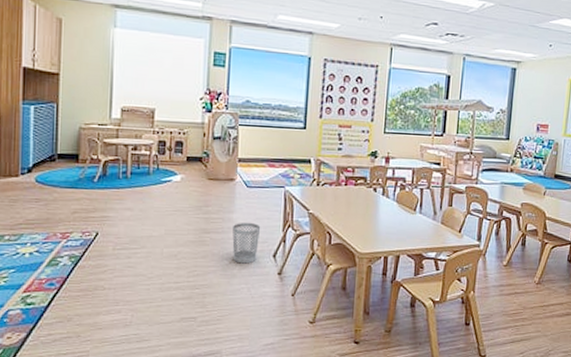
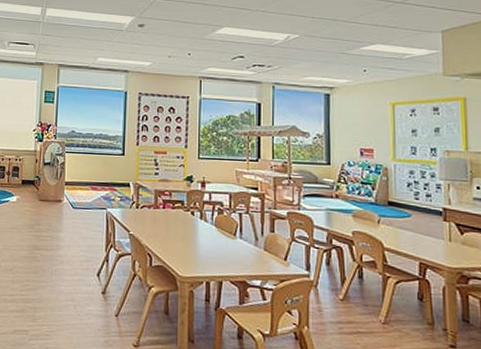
wastebasket: present [232,222,261,264] -> none [60,240,86,281]

